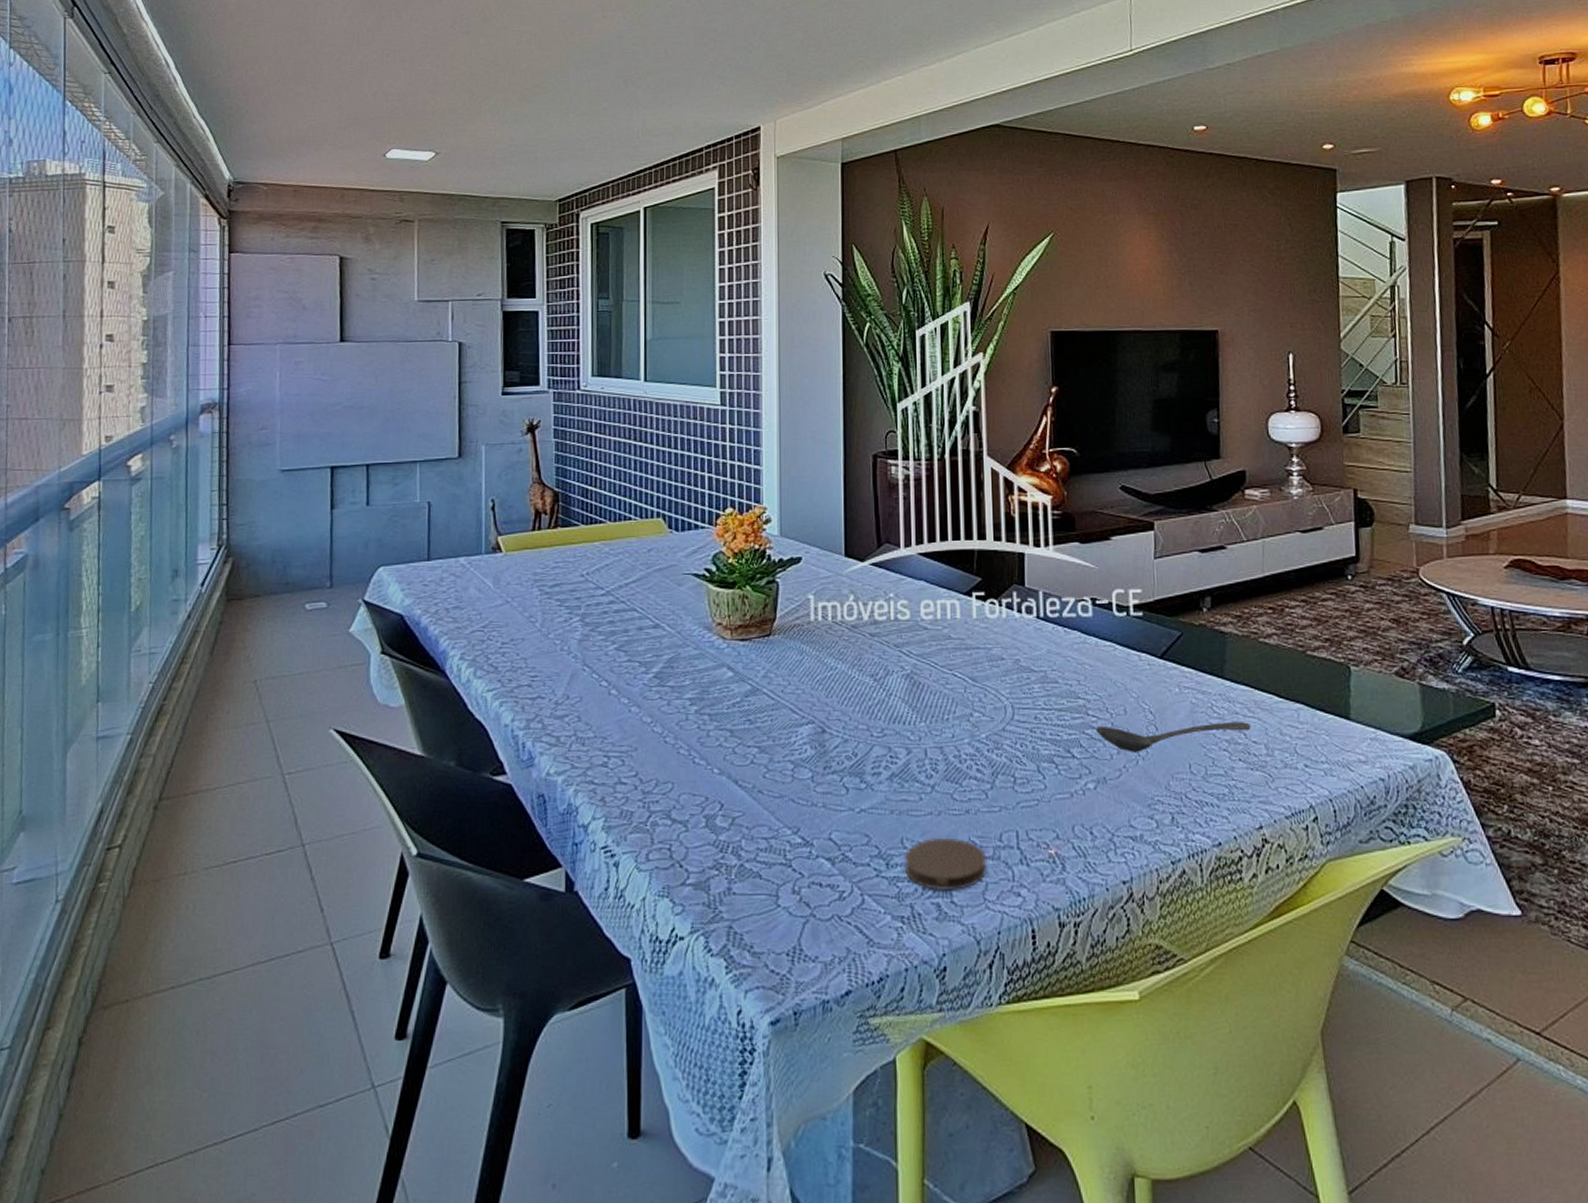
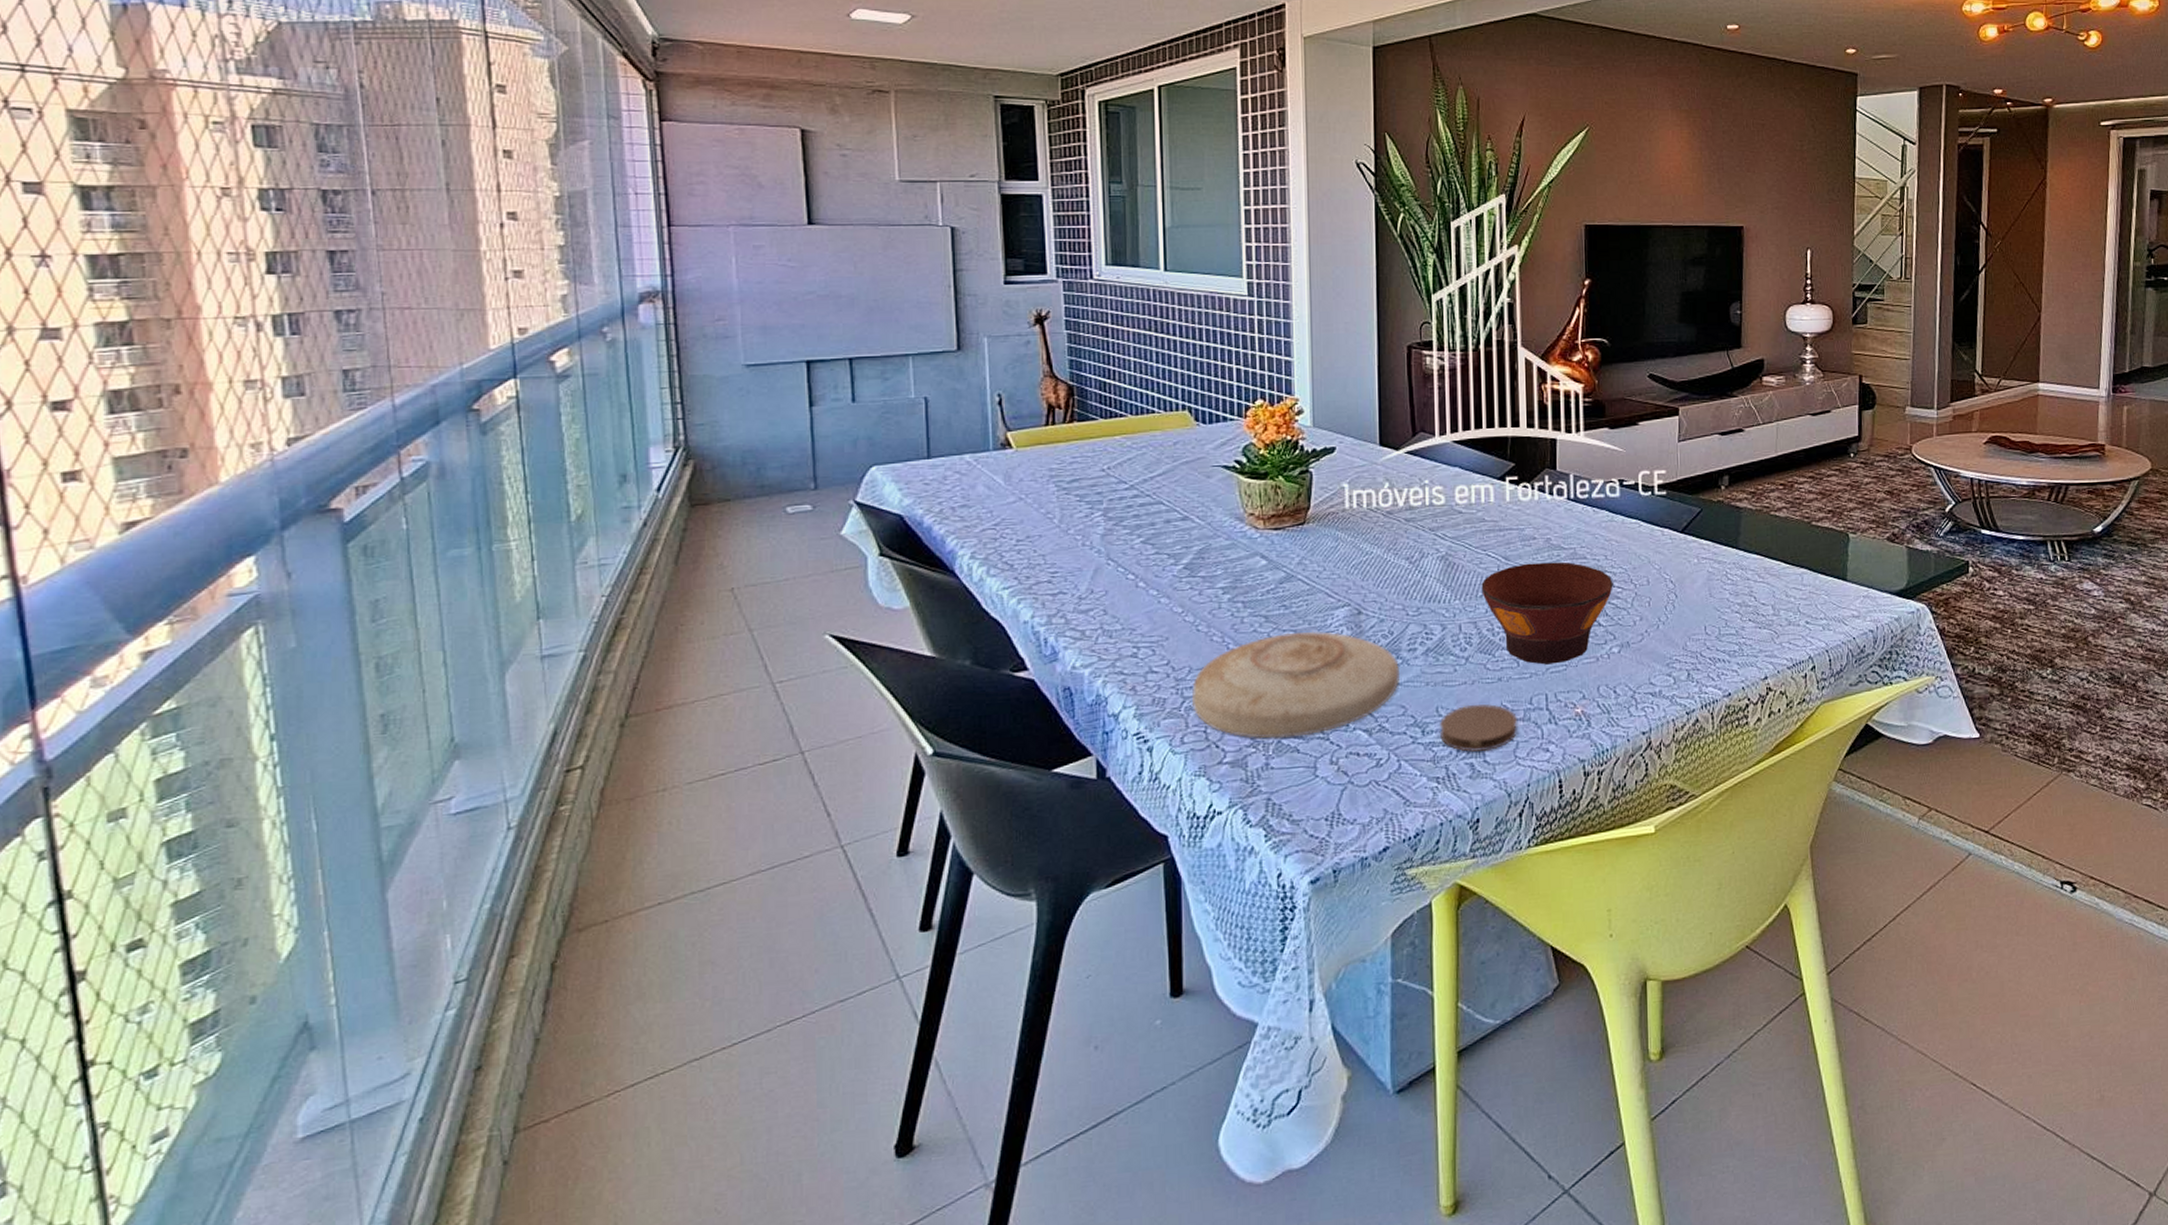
plate: none [658,748,863,861] -> present [1192,631,1399,739]
bowl: none [947,685,1088,798] -> present [1481,561,1613,665]
stirrer: present [1095,722,1251,752] -> none [1620,587,1761,618]

